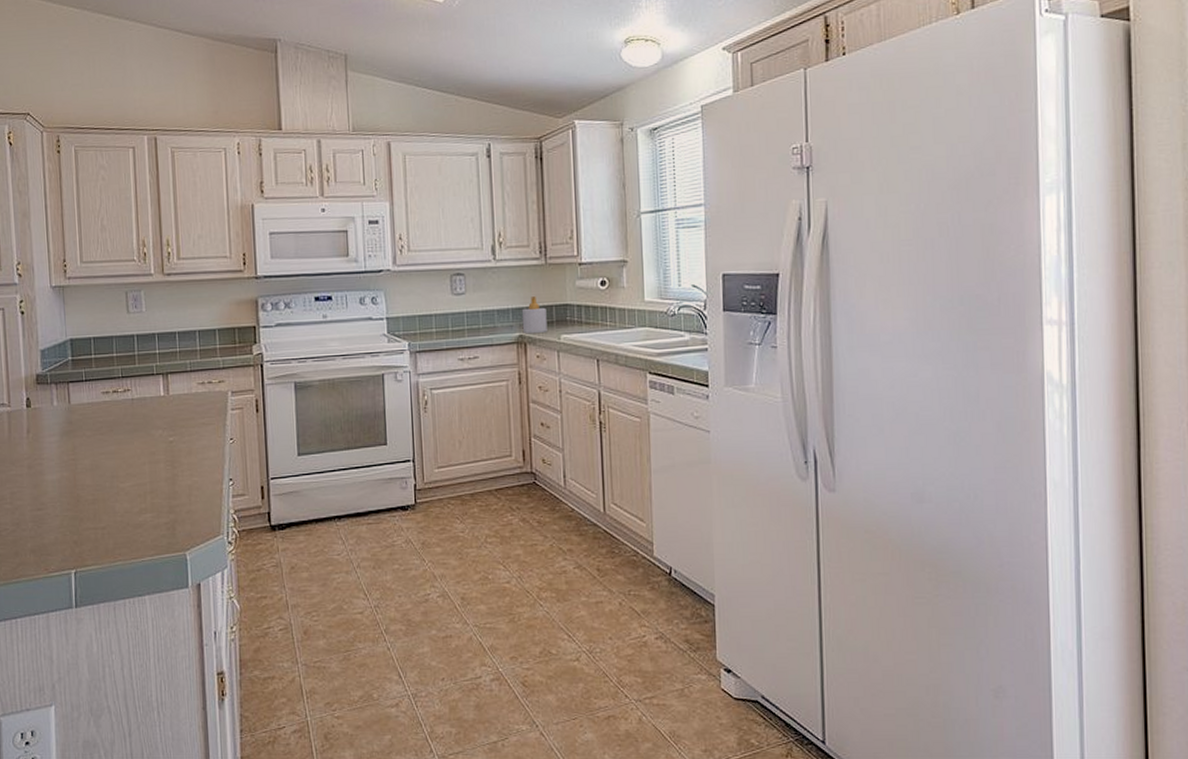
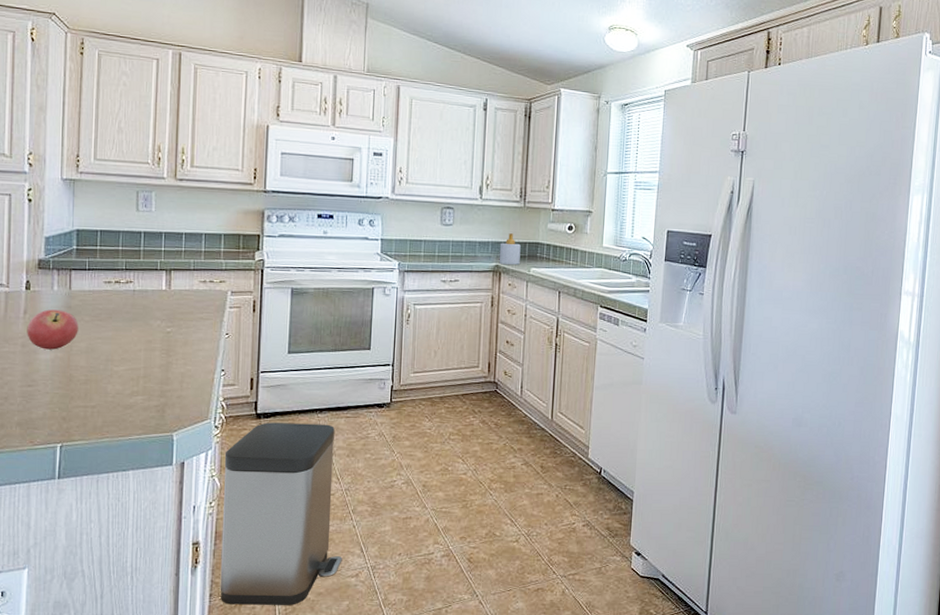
fruit: none [31,426,82,470] -> present [27,309,79,350]
pedal bin: none [241,533,379,741] -> present [220,422,342,605]

